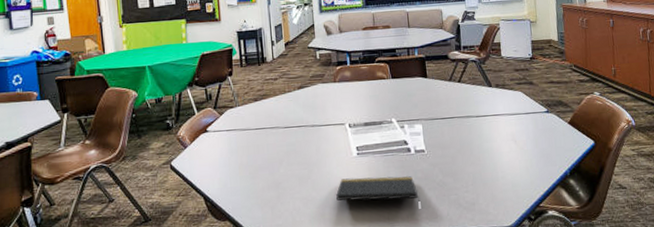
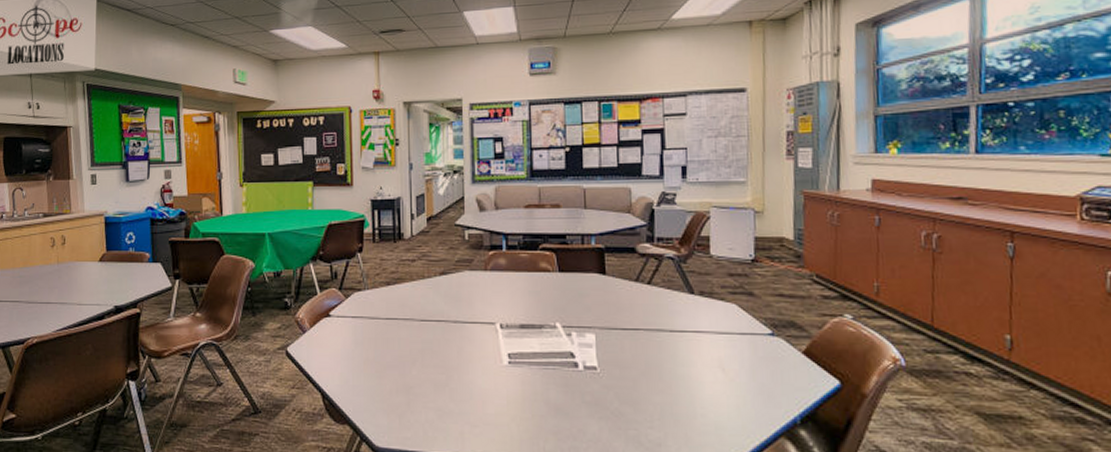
notepad: present [336,175,419,202] -> none [479,391,586,432]

